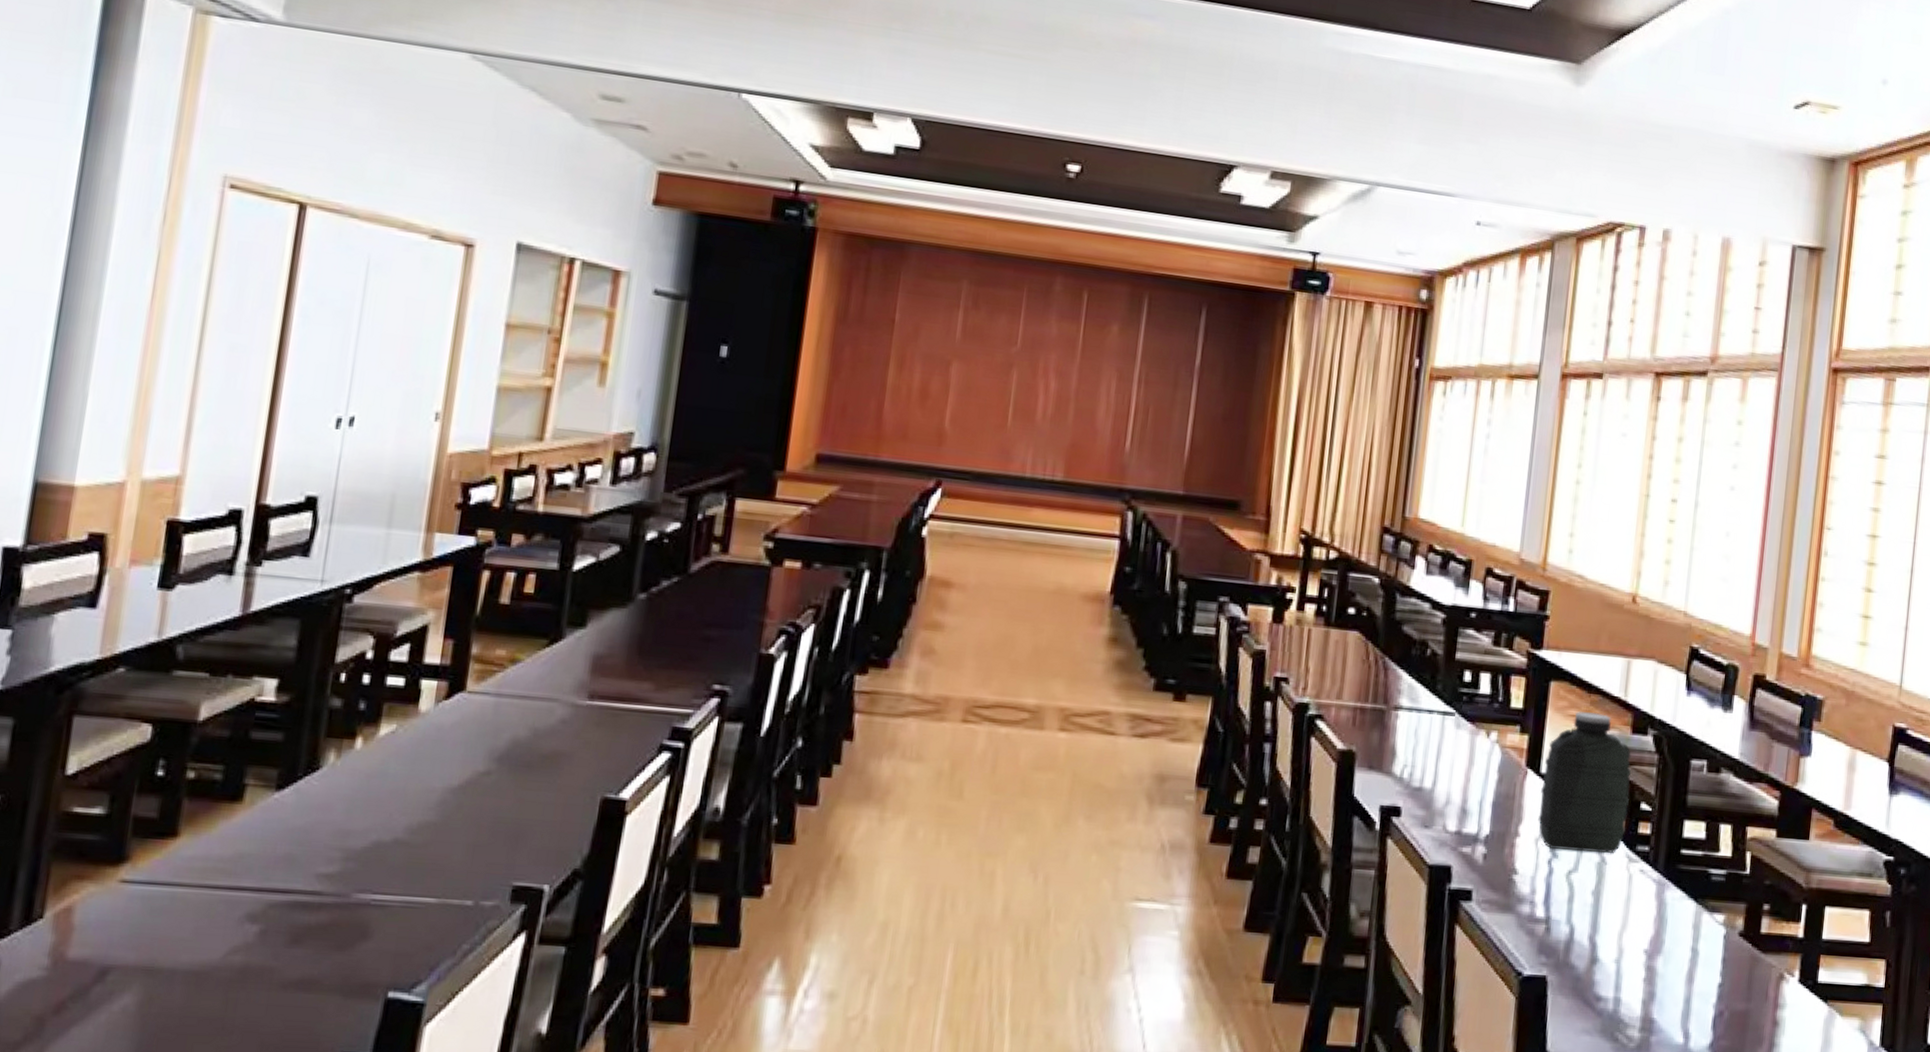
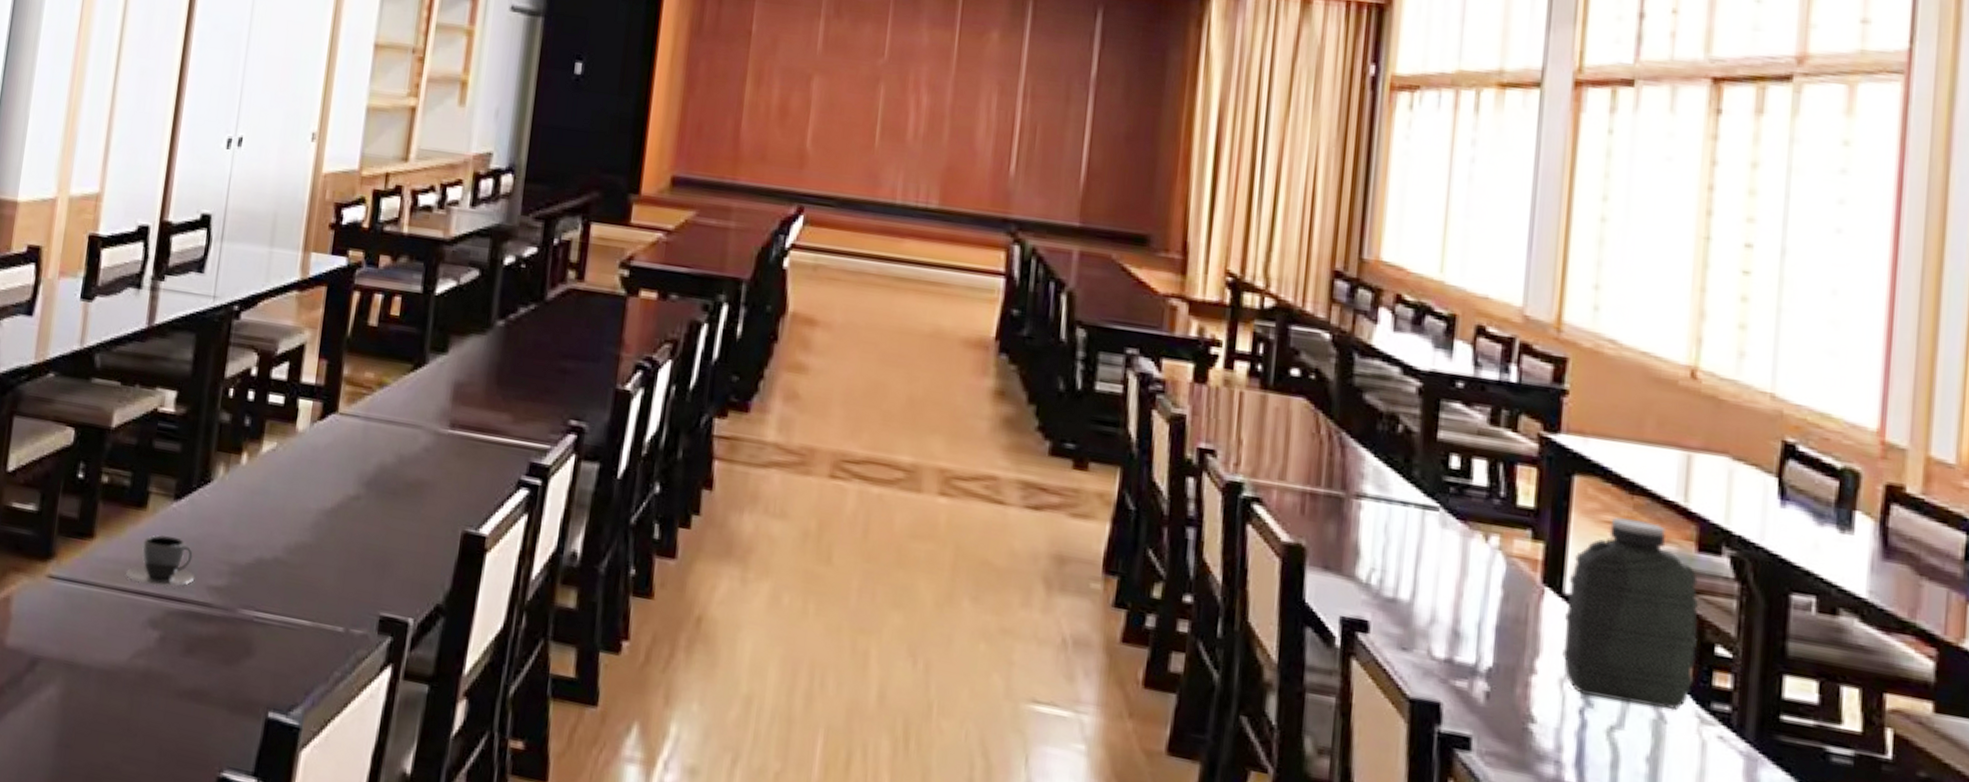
teacup: none [217,827,302,880] -> present [125,535,195,588]

